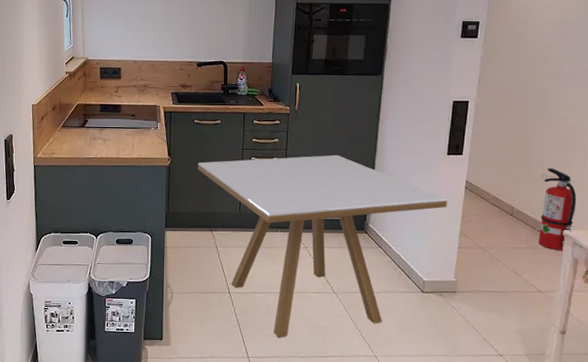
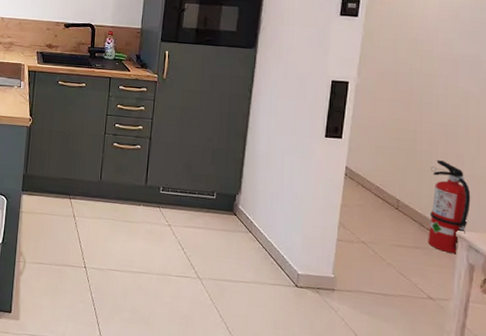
dining table: present [197,154,448,339] -> none [59,125,326,324]

